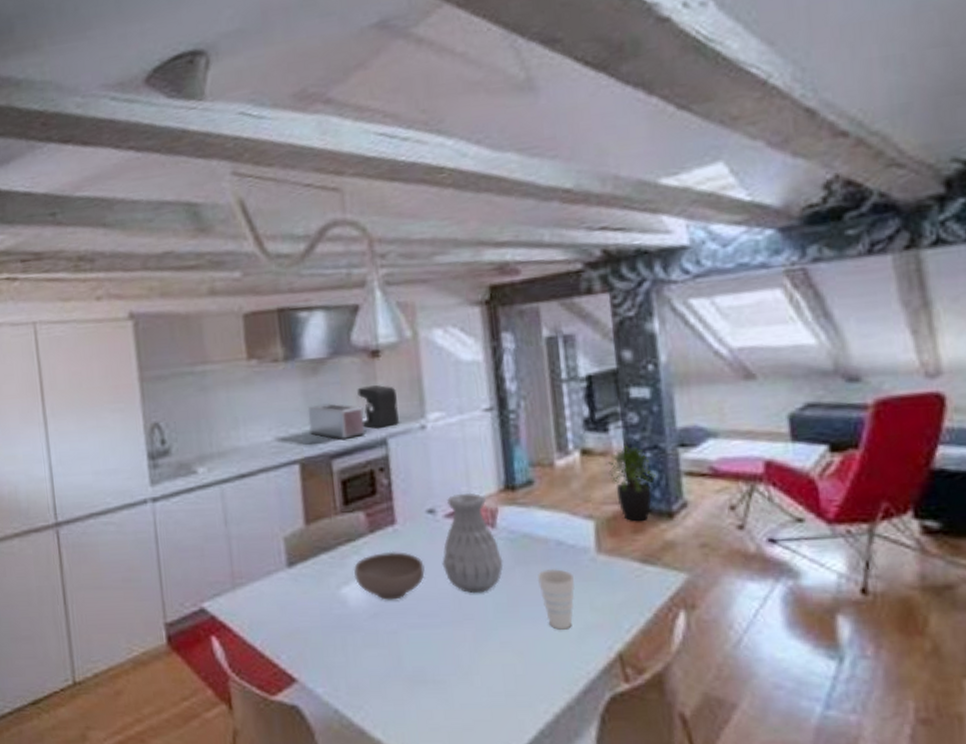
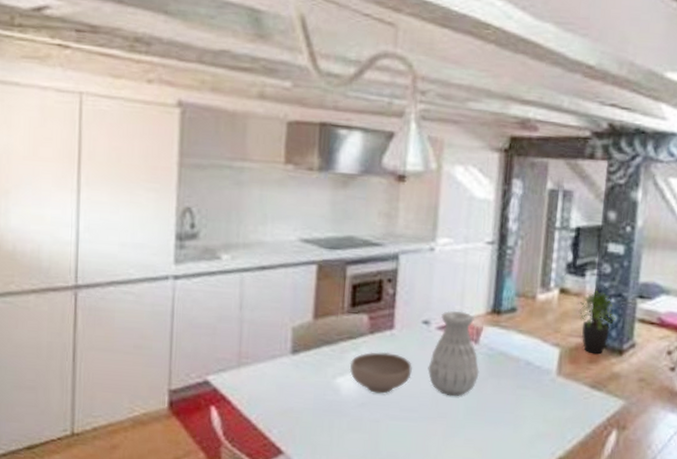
toaster: present [308,403,365,441] -> none [331,215,383,250]
coffee maker: present [357,385,399,430] -> none [380,205,414,246]
cup: present [538,569,575,631] -> none [505,384,535,435]

